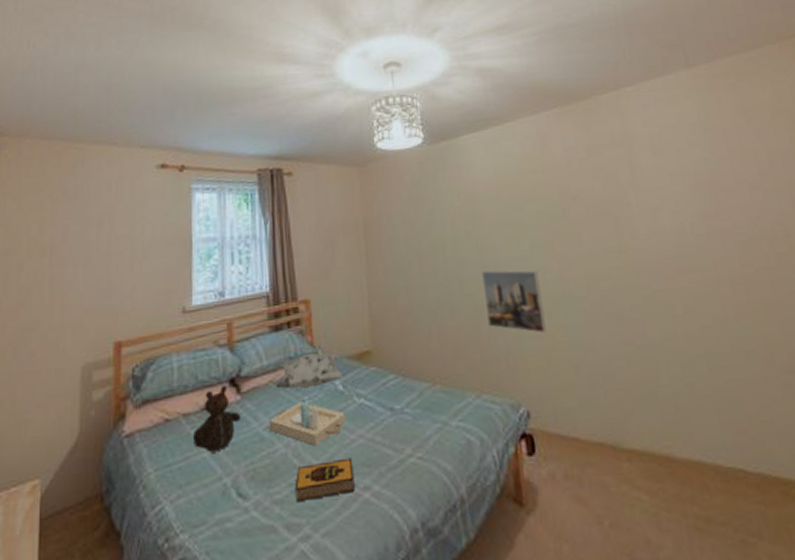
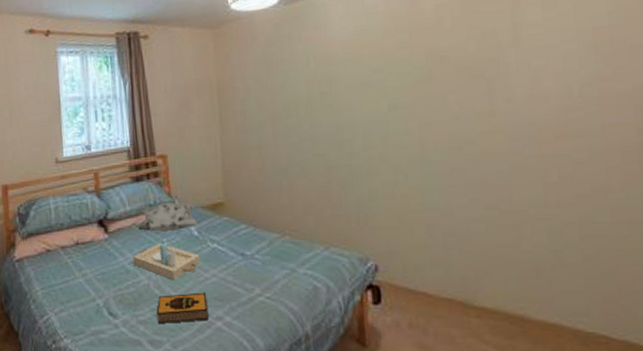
teddy bear: present [192,385,241,453] -> none [69,225,110,279]
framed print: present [481,270,547,333] -> none [334,131,401,194]

